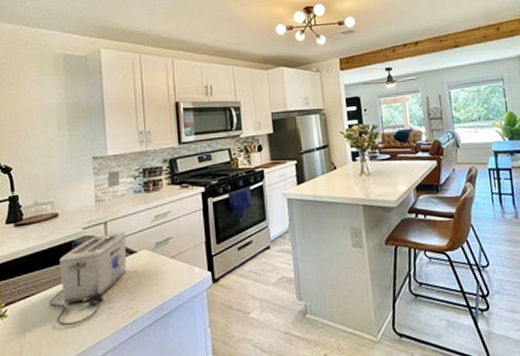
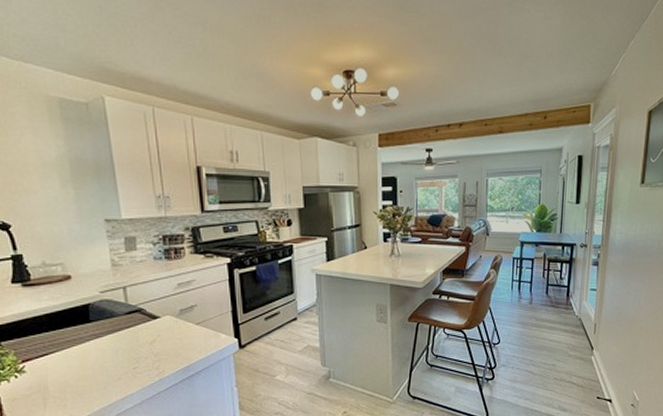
toaster: present [49,231,127,327] -> none [70,297,150,383]

